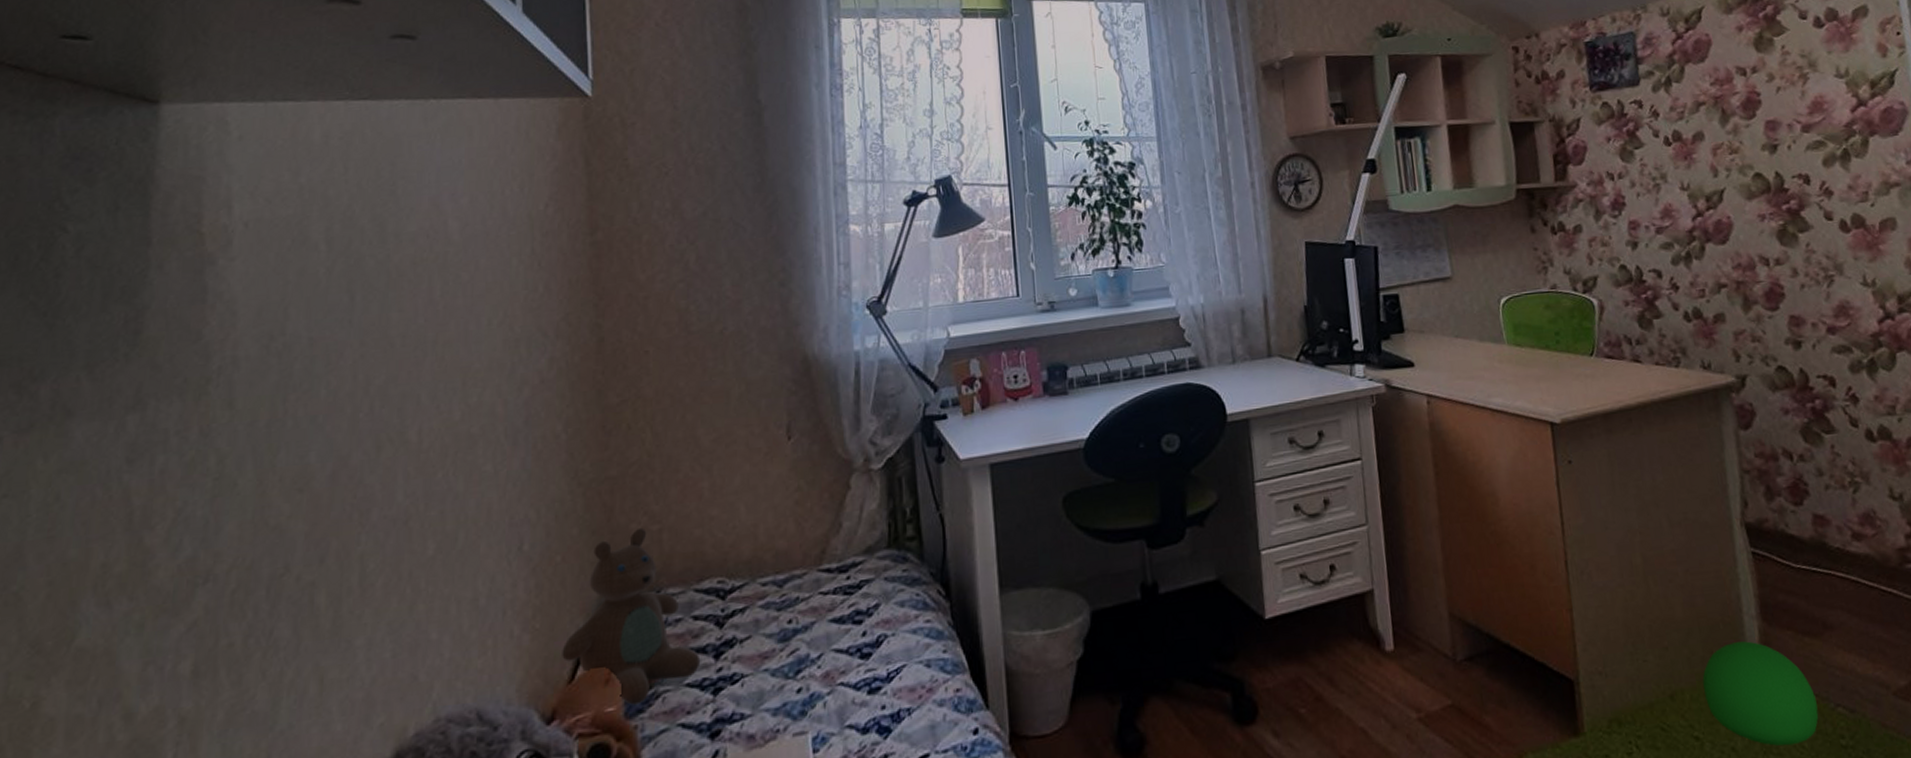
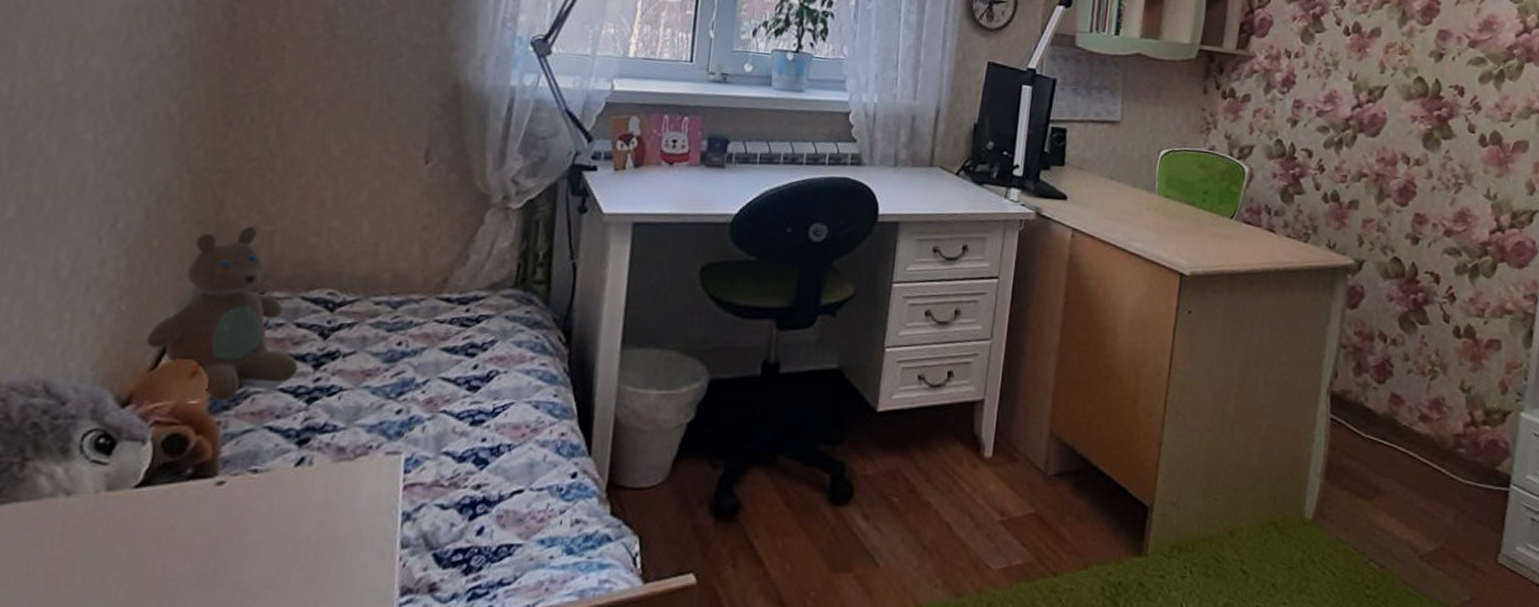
ball: present [1702,641,1819,746] -> none [1260,494,1354,589]

